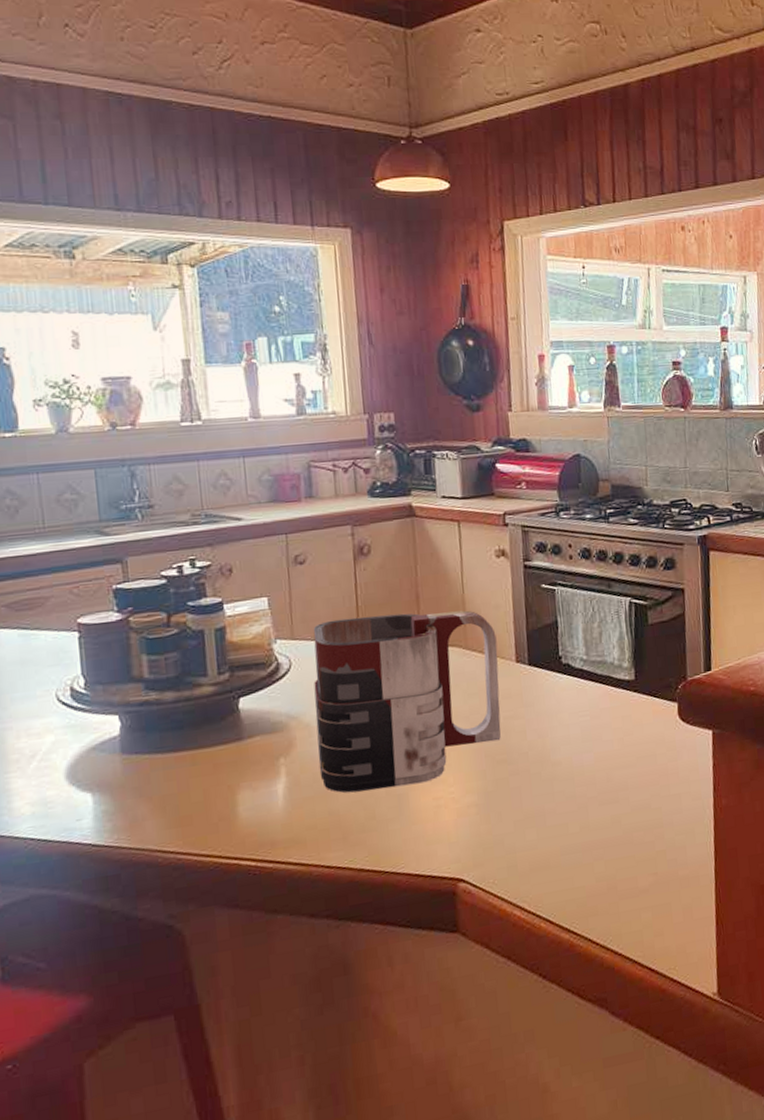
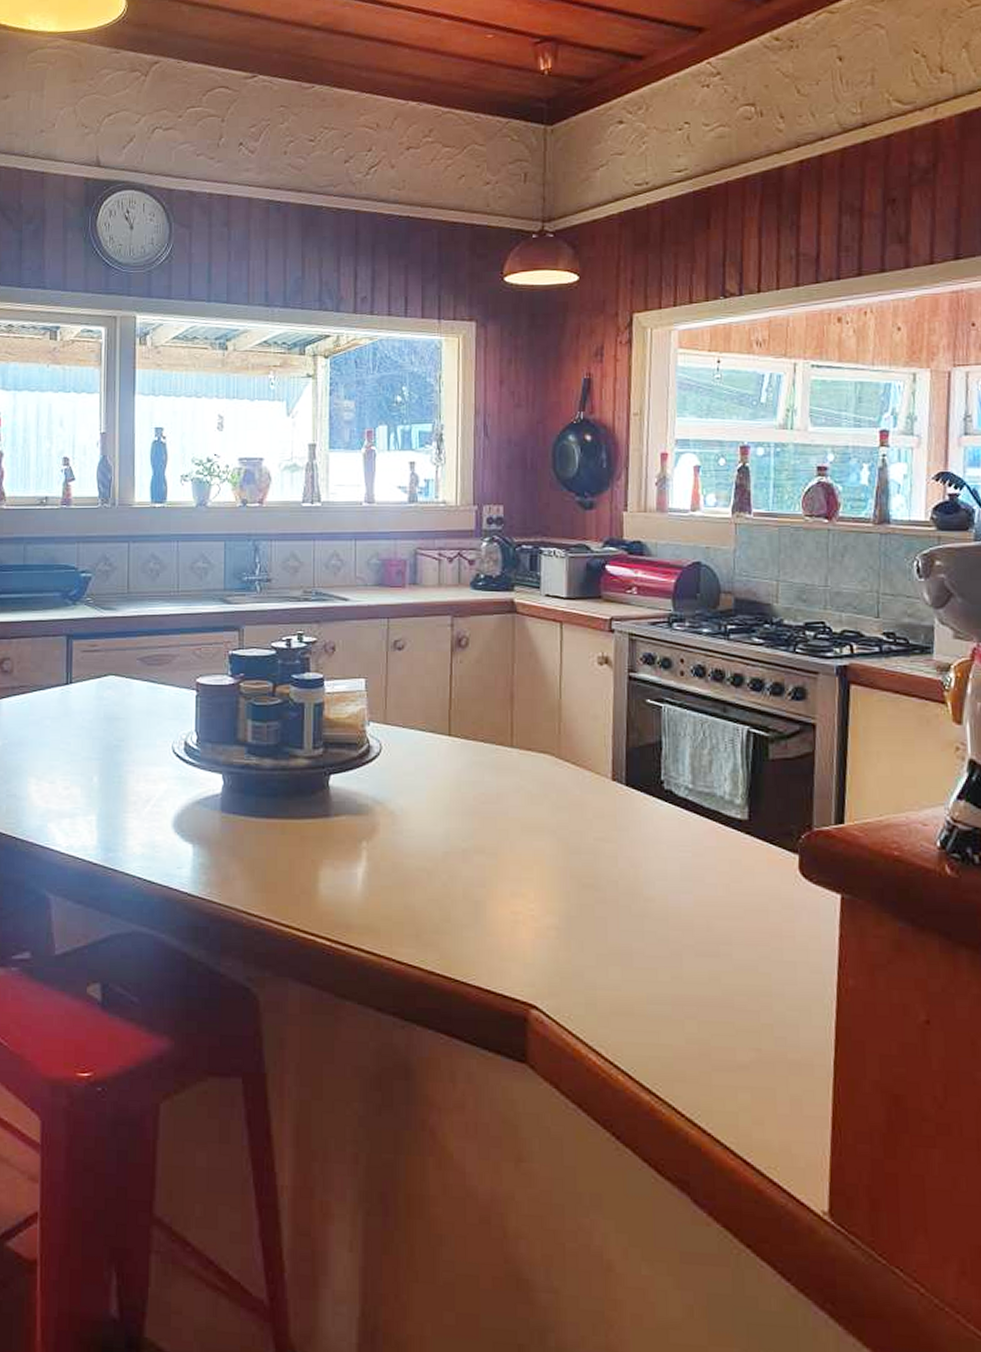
mug: present [313,610,501,793] -> none [399,709,593,894]

